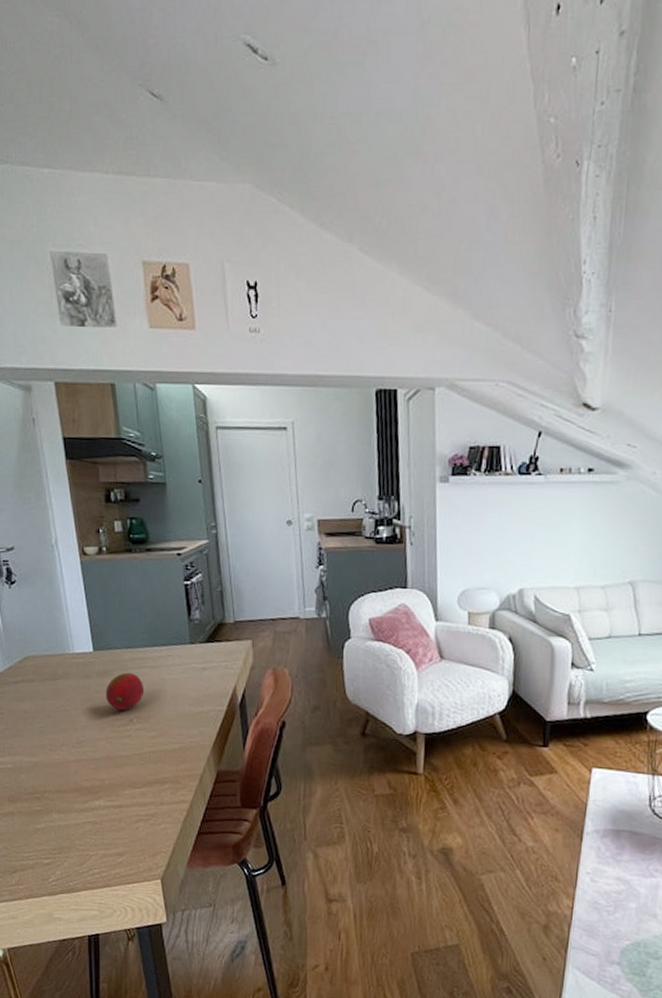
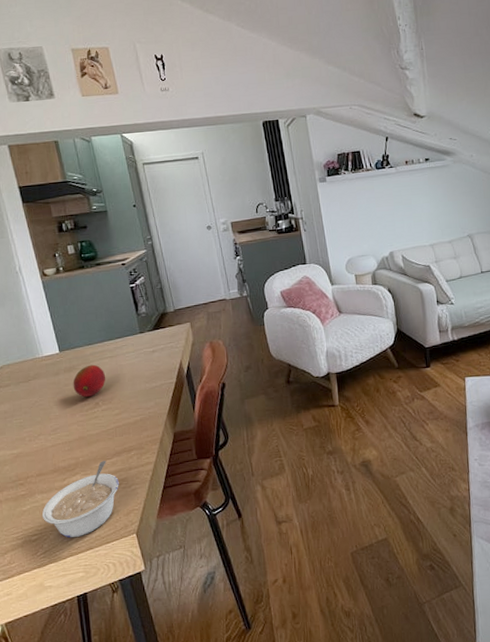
legume: none [57,789,147,871] -> present [42,461,119,538]

